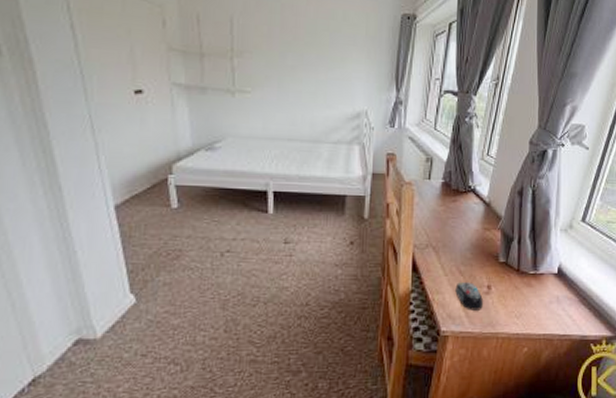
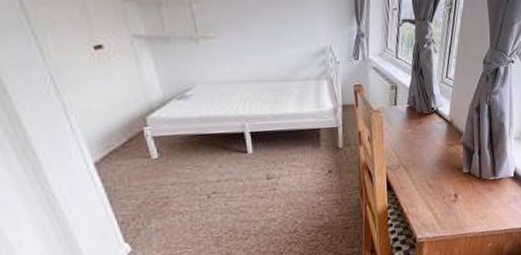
computer mouse: present [455,282,483,311] -> none [427,193,452,218]

